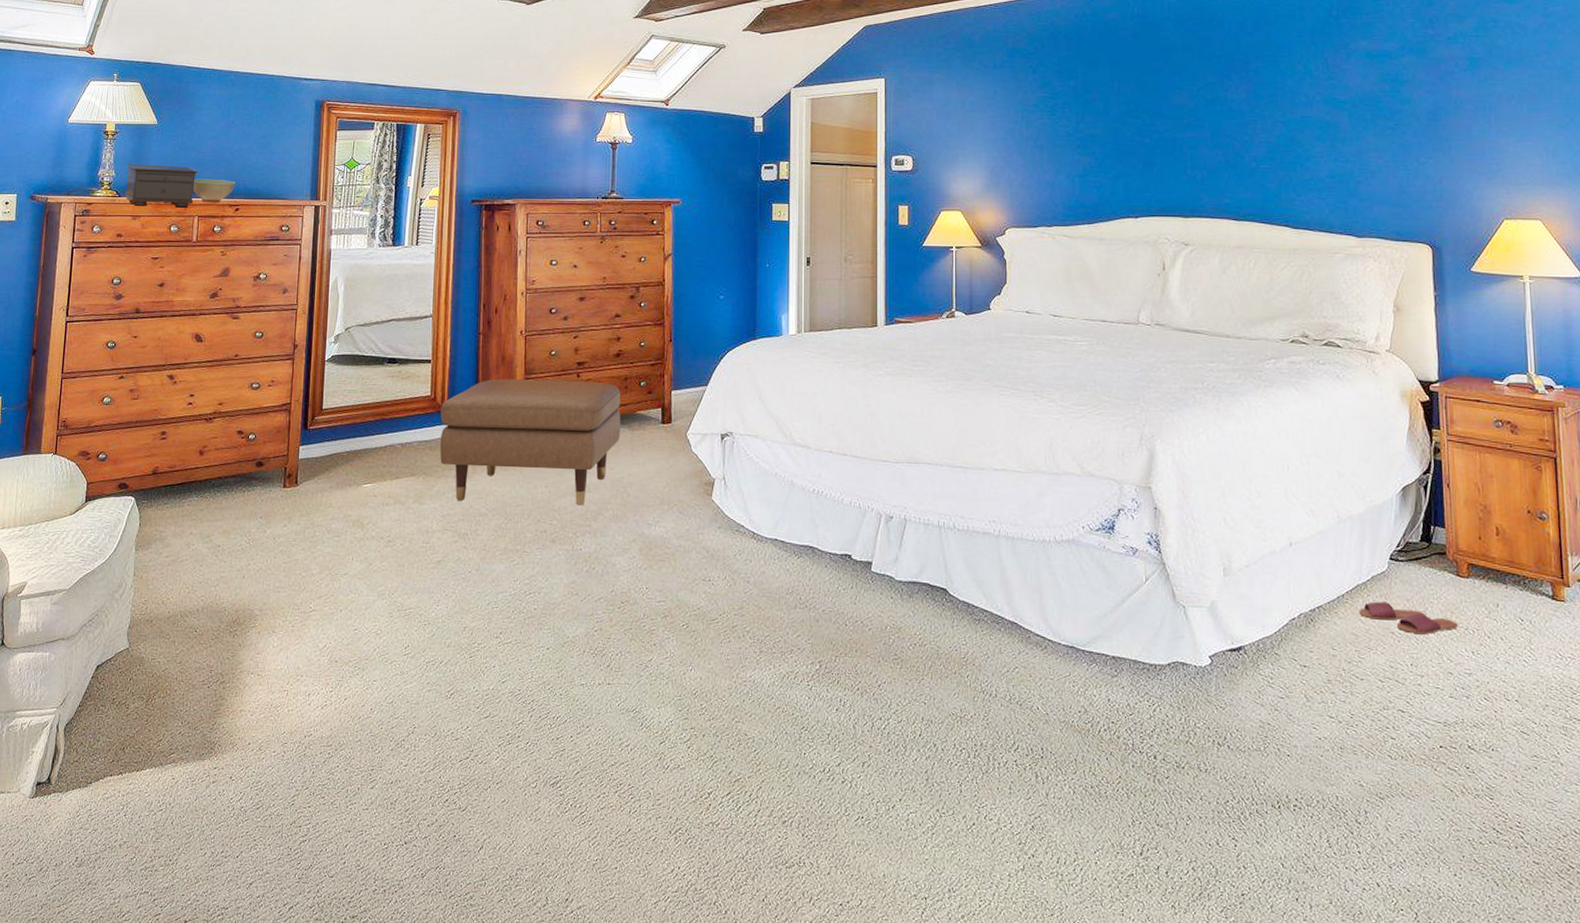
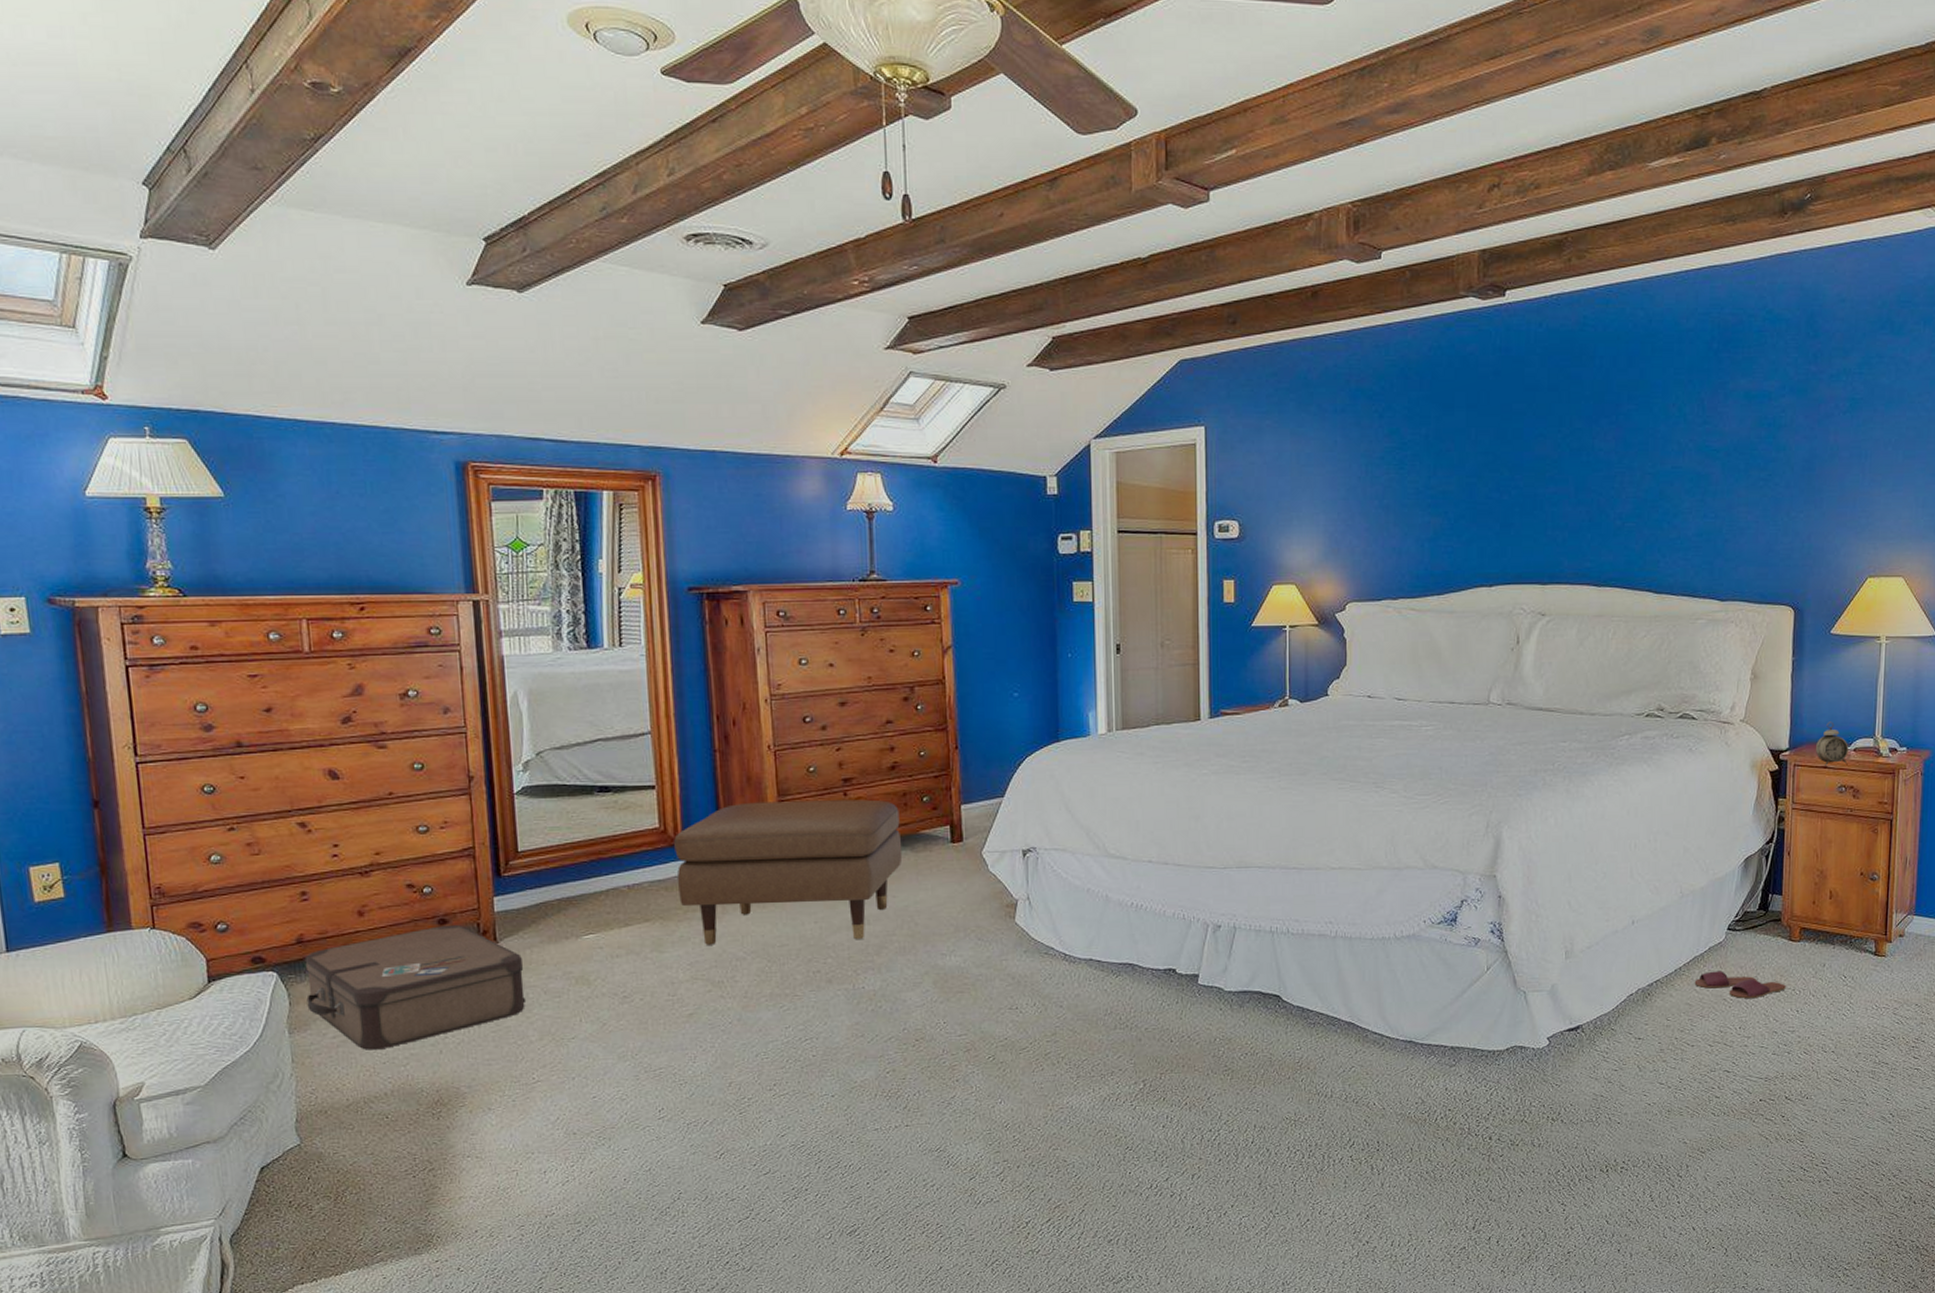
jewelry box: present [124,164,198,208] -> none [187,552,297,609]
suitcase: none [152,467,314,571] -> present [304,924,525,1050]
bowl: present [192,178,236,204] -> none [292,569,356,602]
alarm clock: none [1466,356,1502,400] -> present [1815,721,1849,766]

